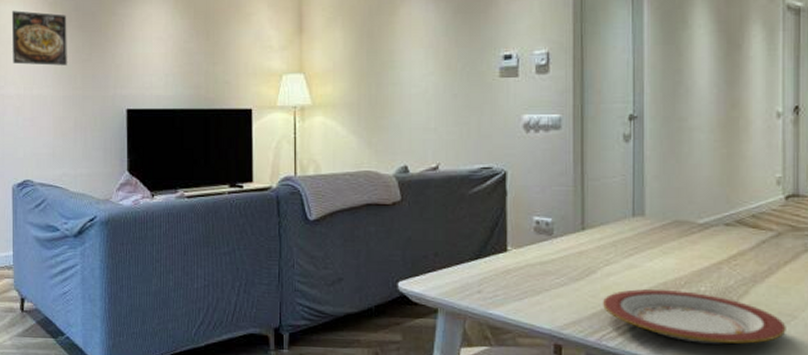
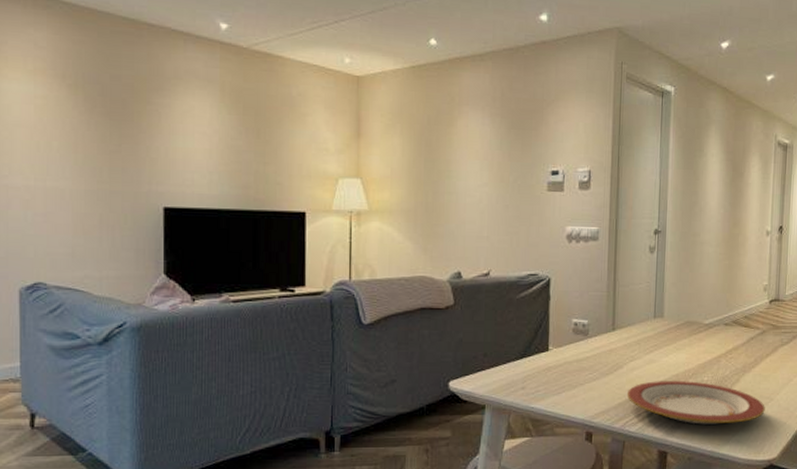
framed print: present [11,10,67,66] -> none [18,90,91,156]

